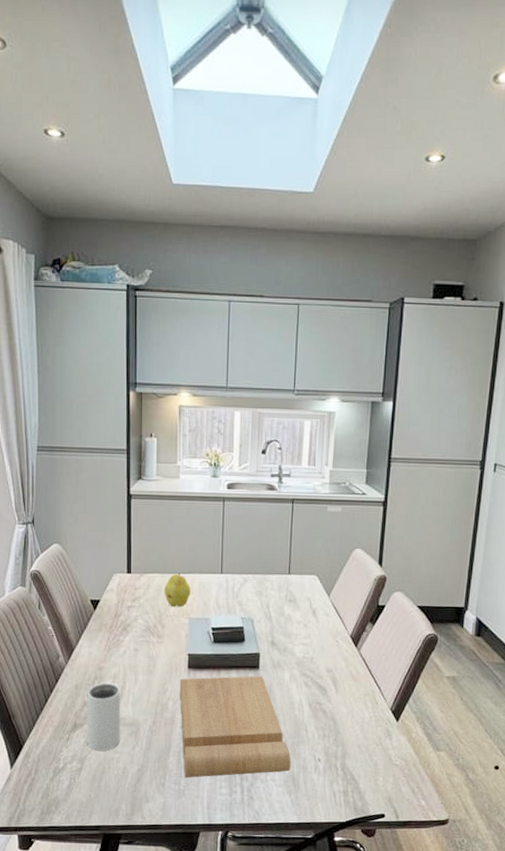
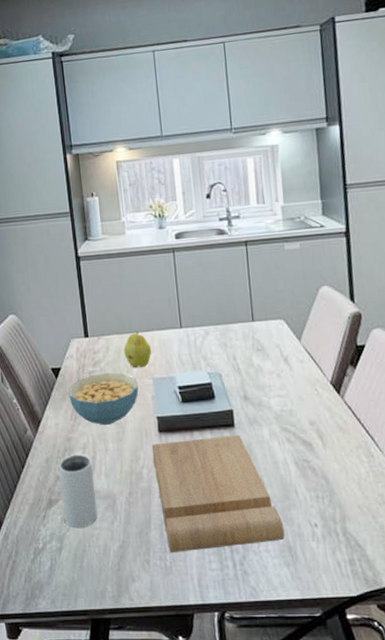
cereal bowl: none [105,608,174,658] -> present [68,372,139,426]

